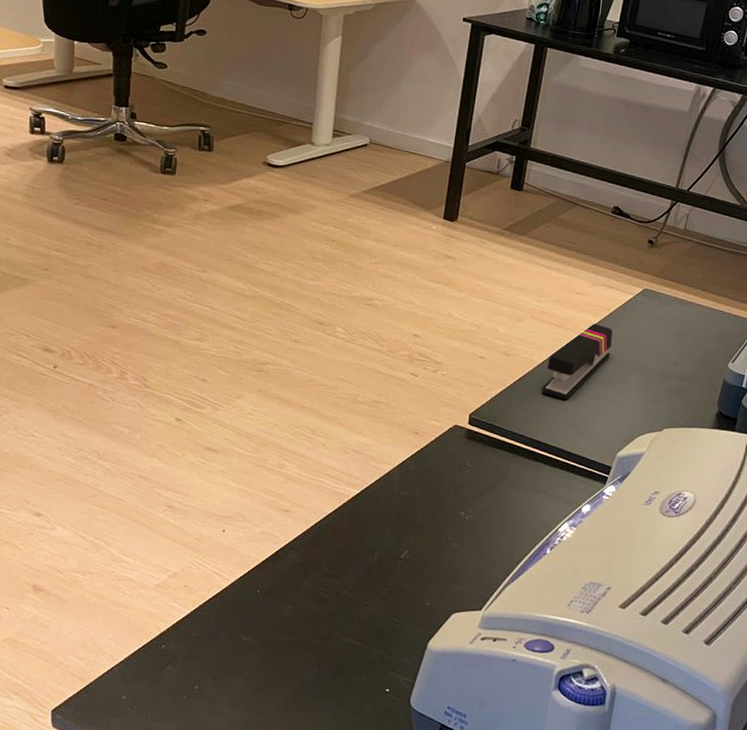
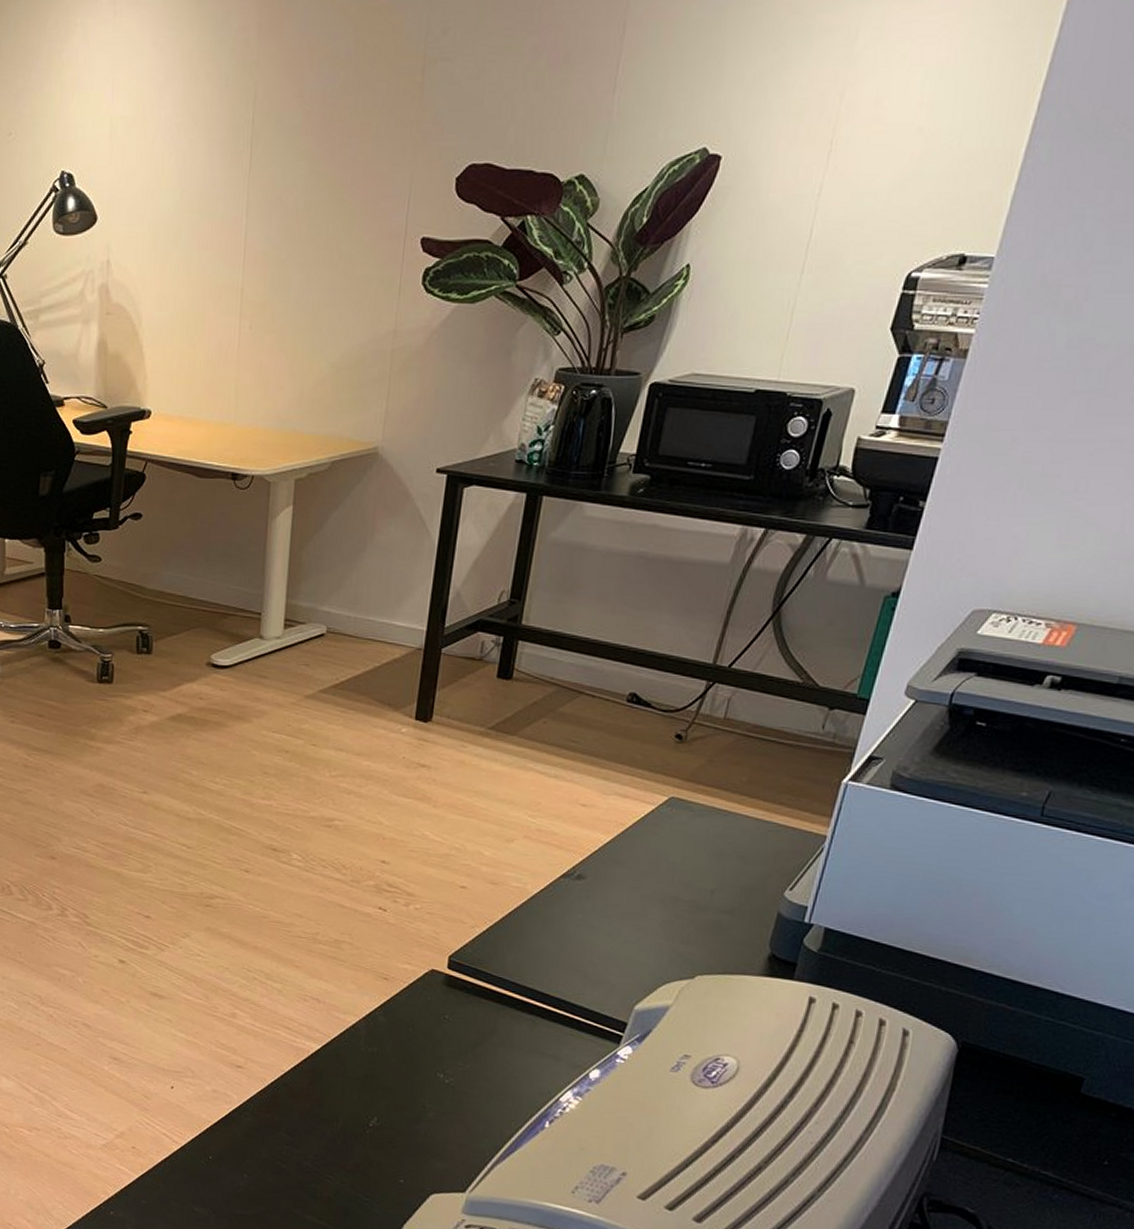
stapler: present [542,323,613,400] -> none [538,842,629,938]

